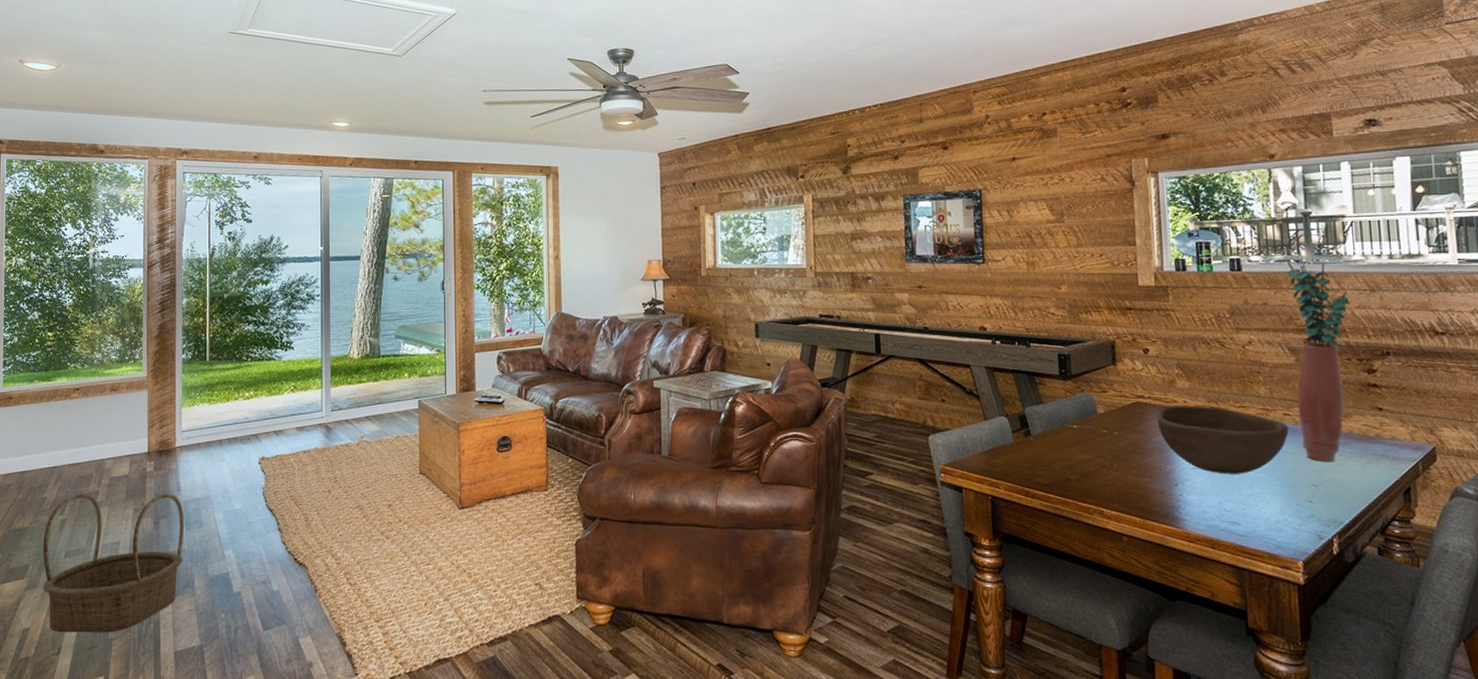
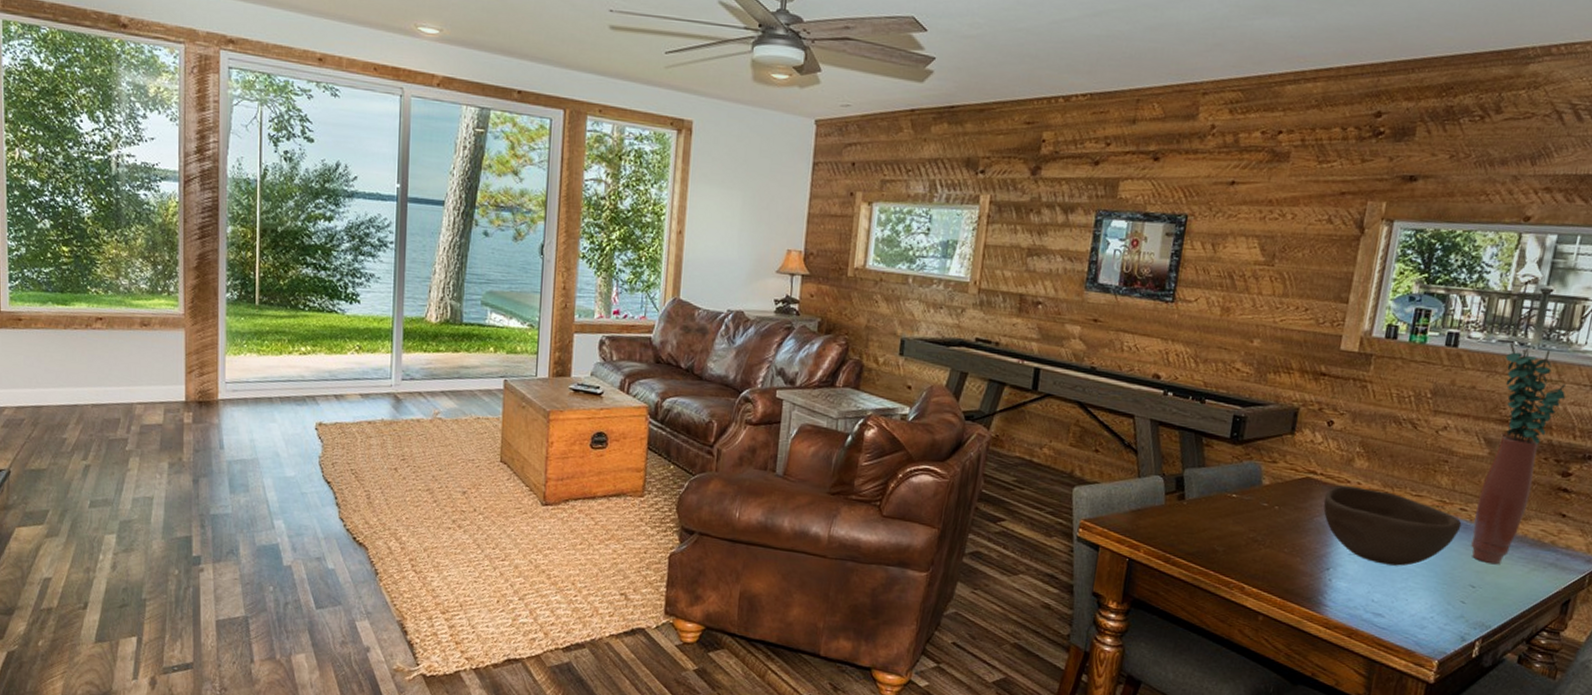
basket: present [43,494,185,633] -> none [64,439,228,593]

